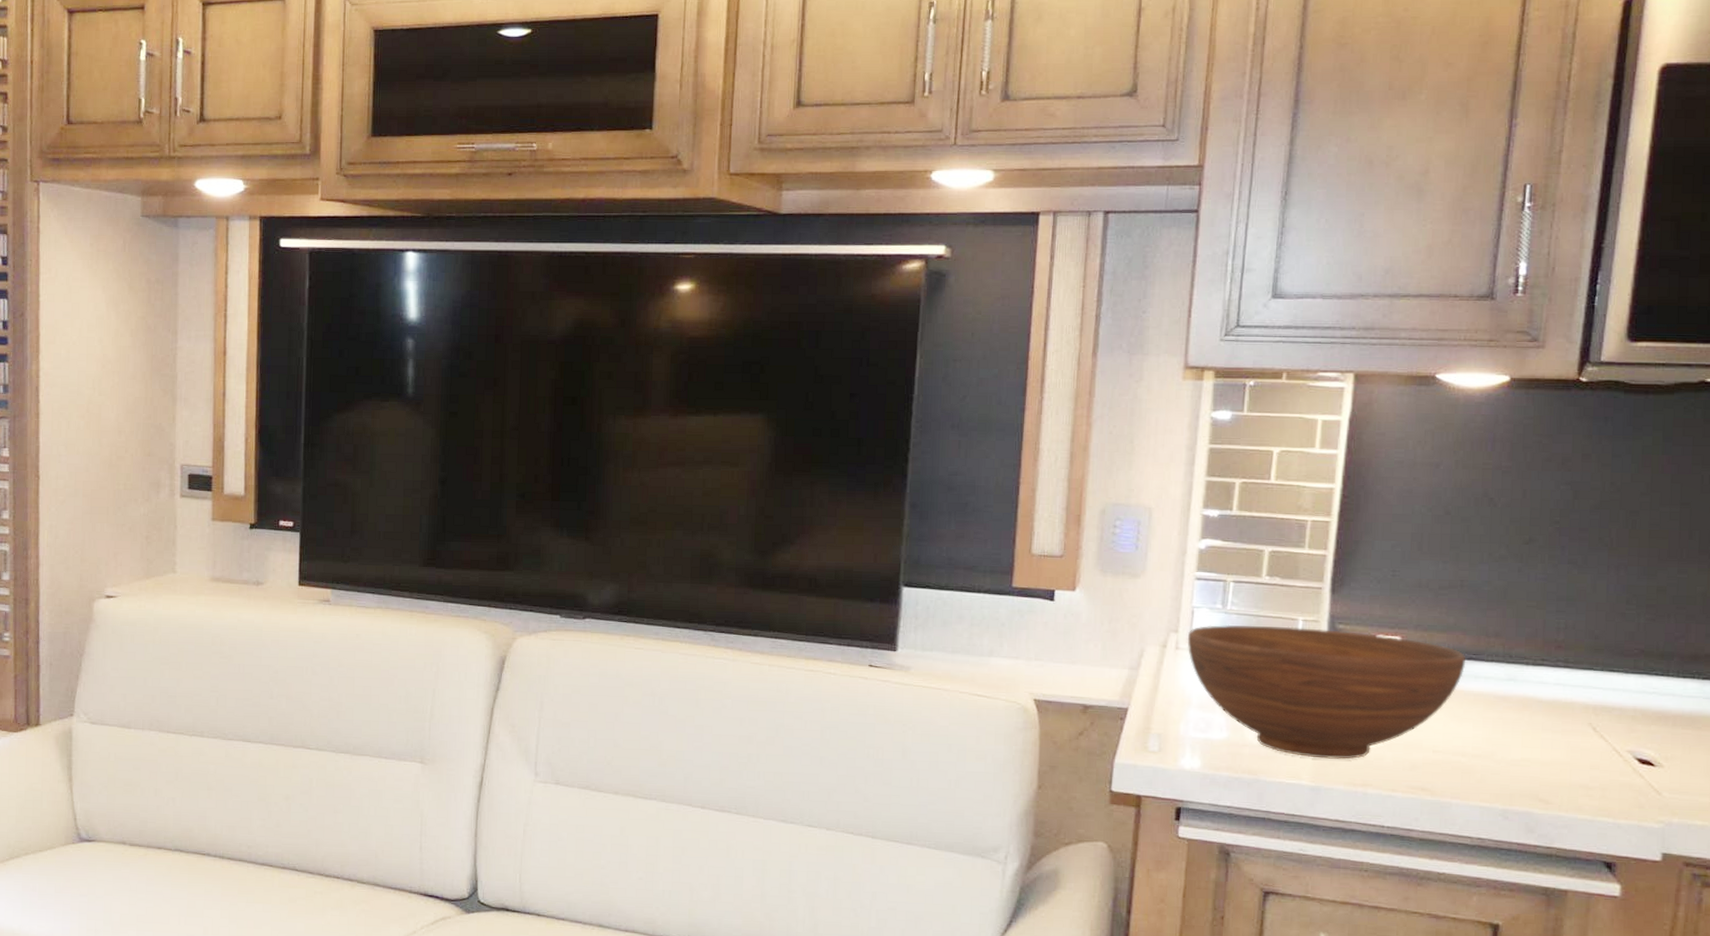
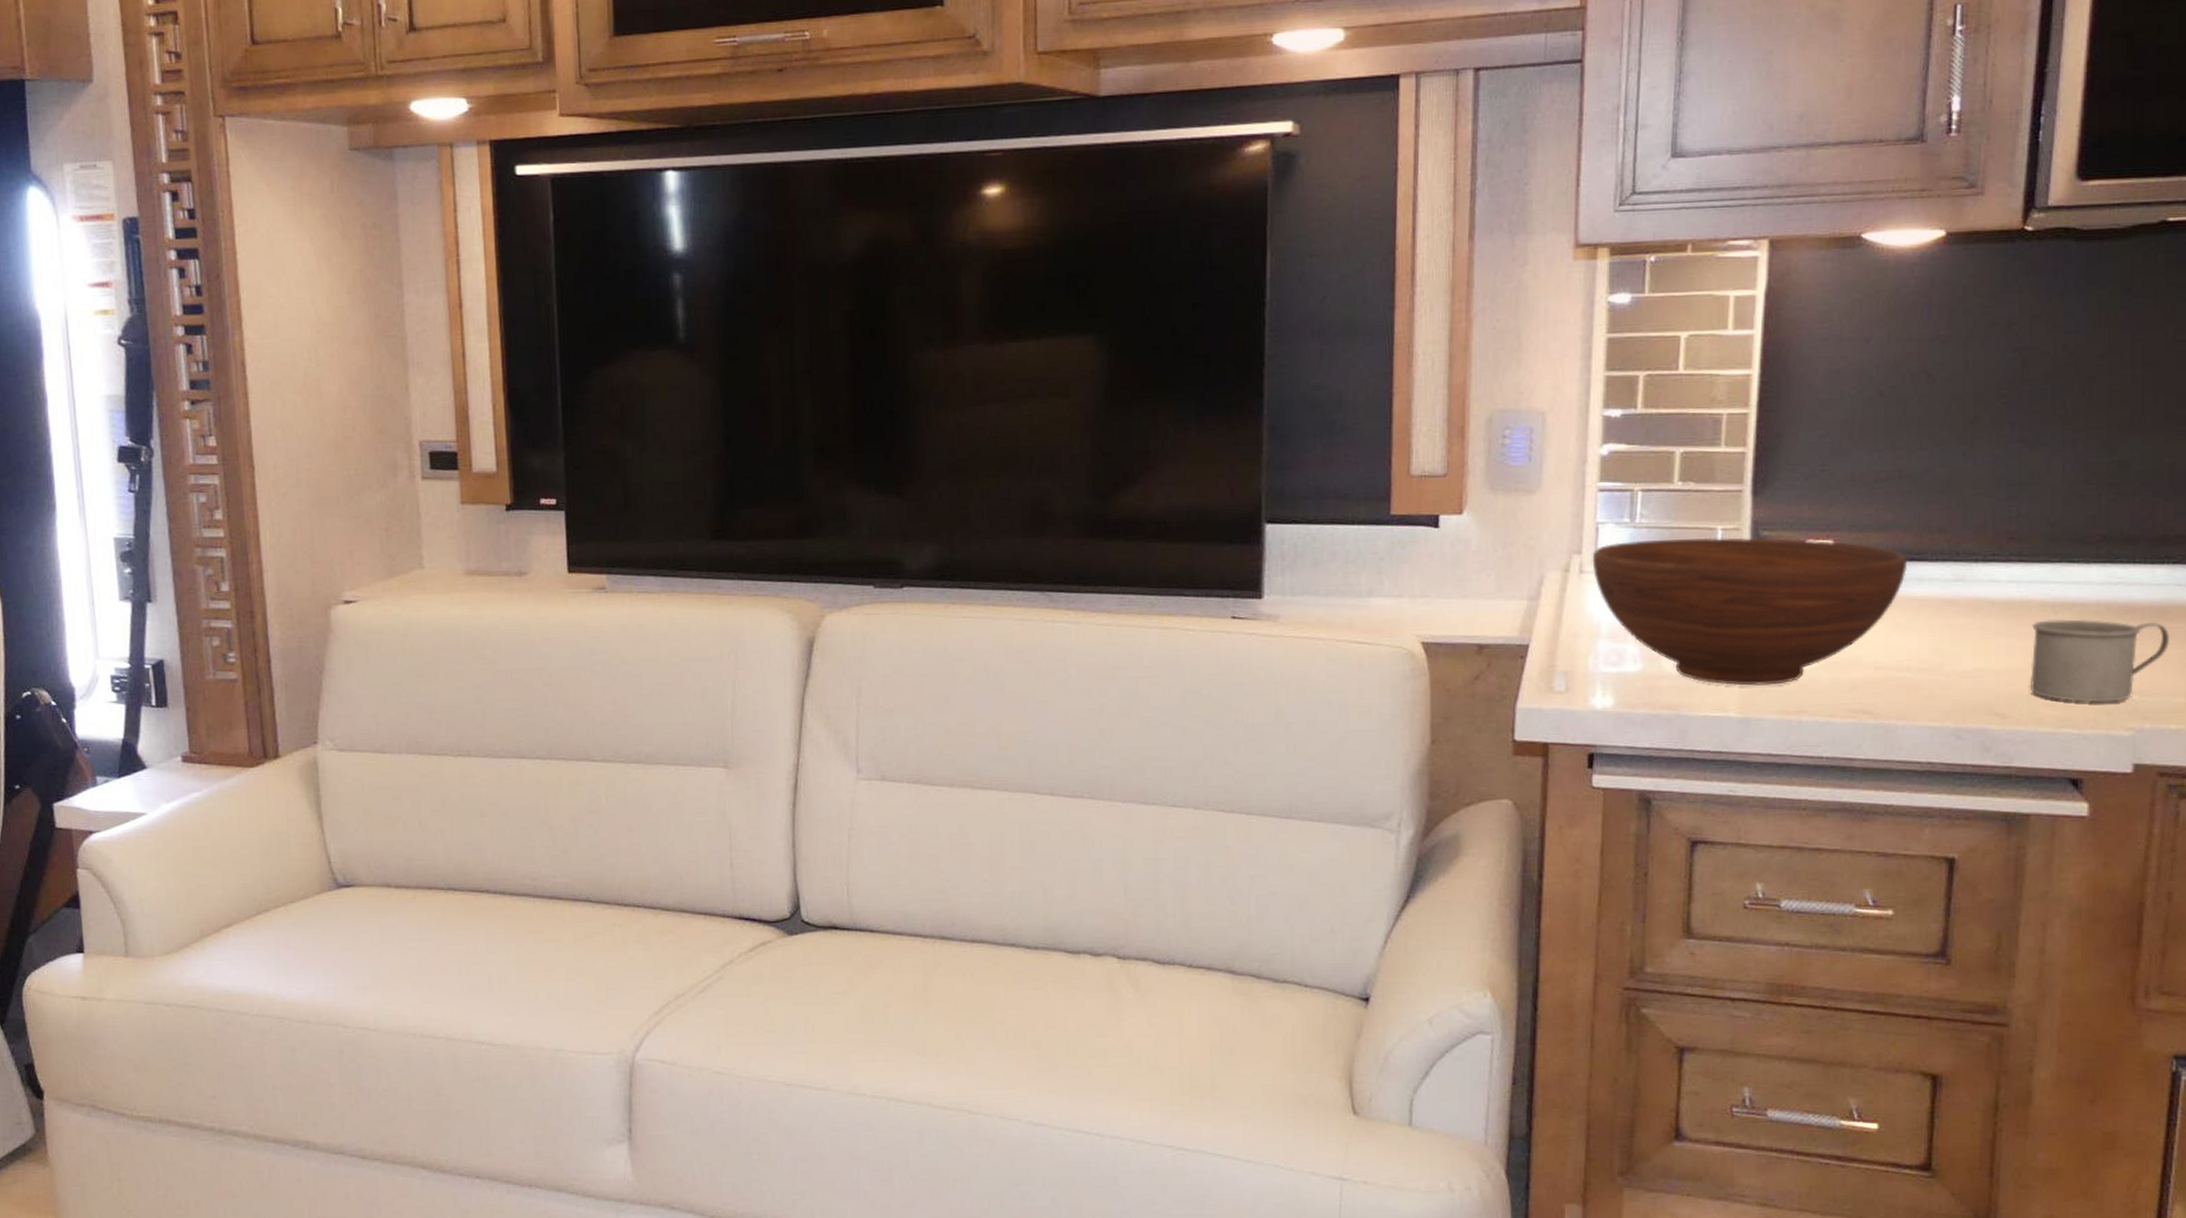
mug: none [1571,720,1698,797] -> present [2029,619,2170,703]

